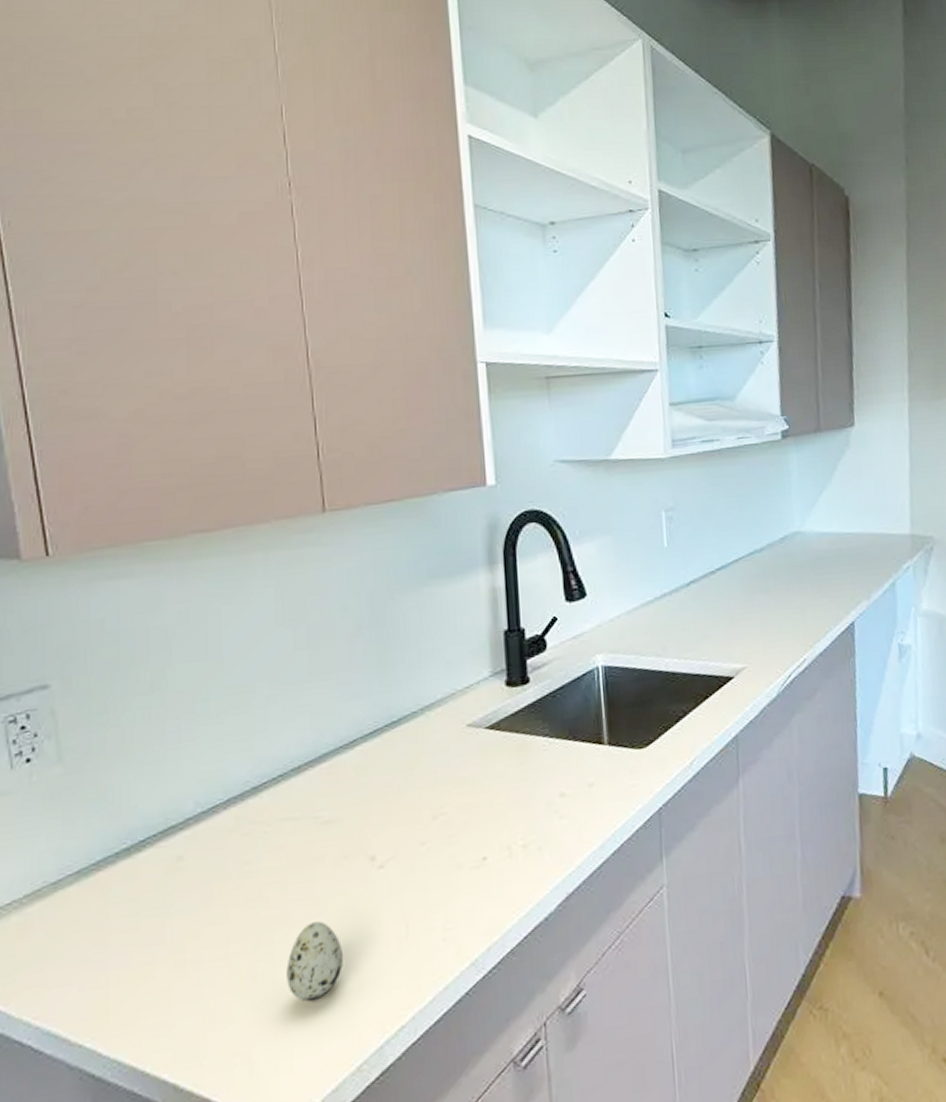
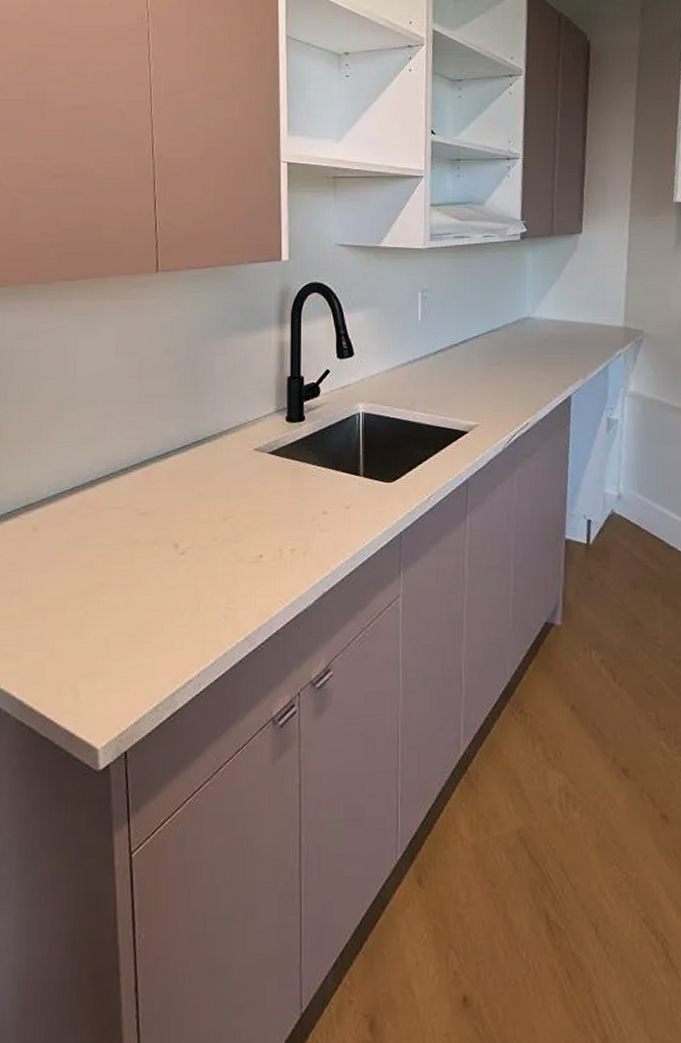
speckled egg: present [286,921,343,1002] -> none [107,590,149,652]

